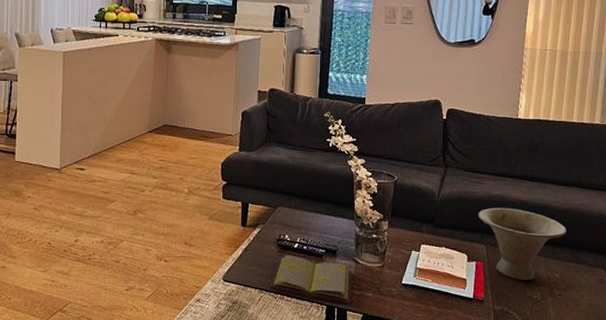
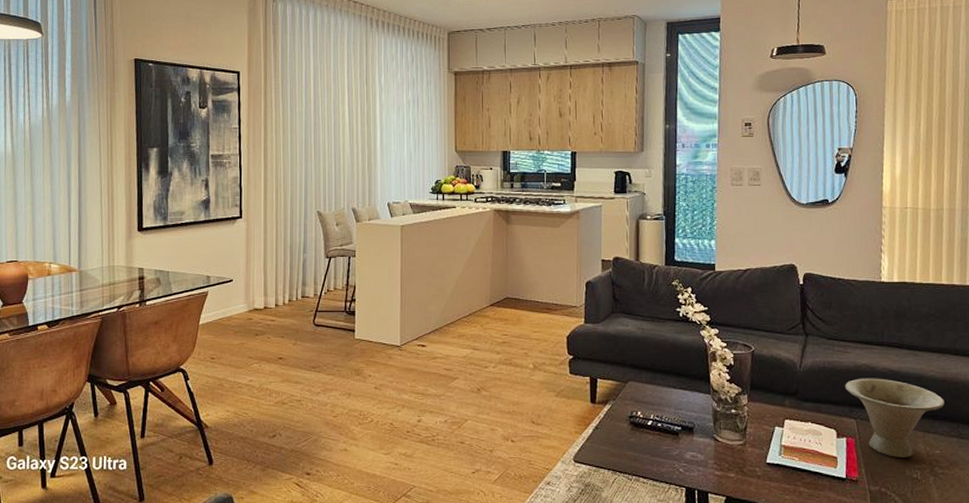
diary: present [270,254,352,305] -> none [624,432,713,487]

